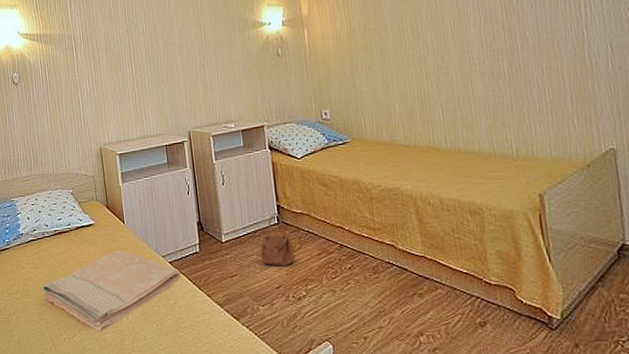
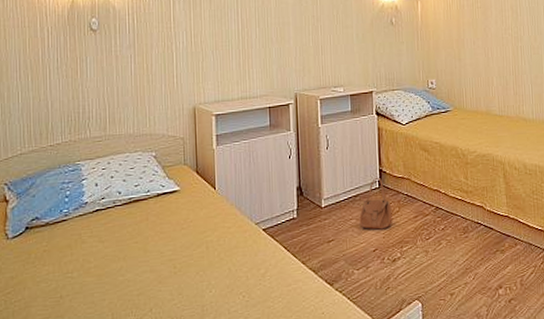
towel: present [42,250,181,332] -> none [108,218,275,310]

